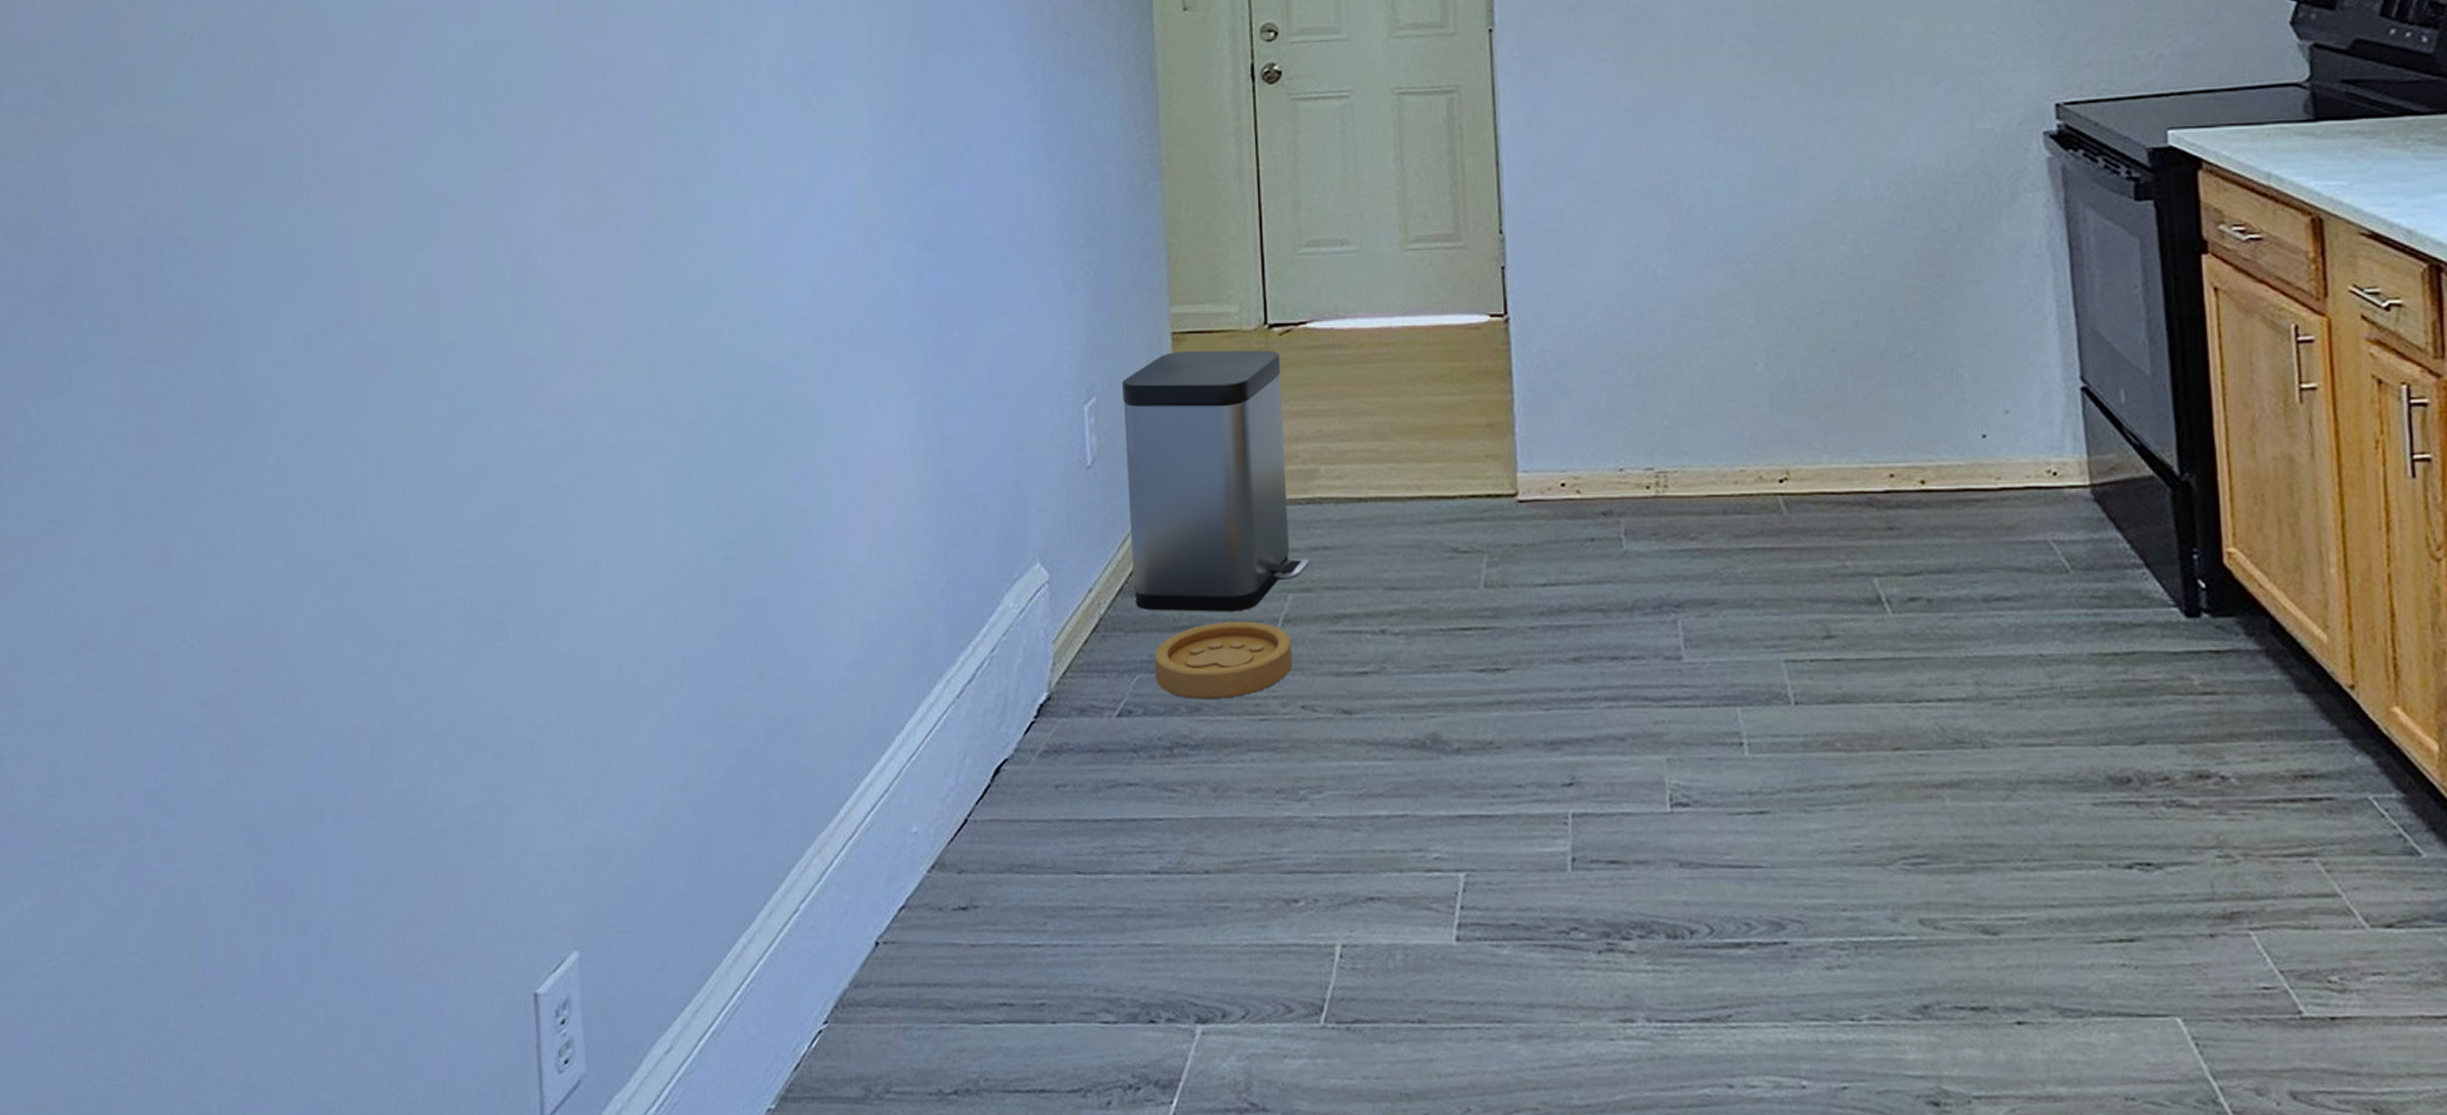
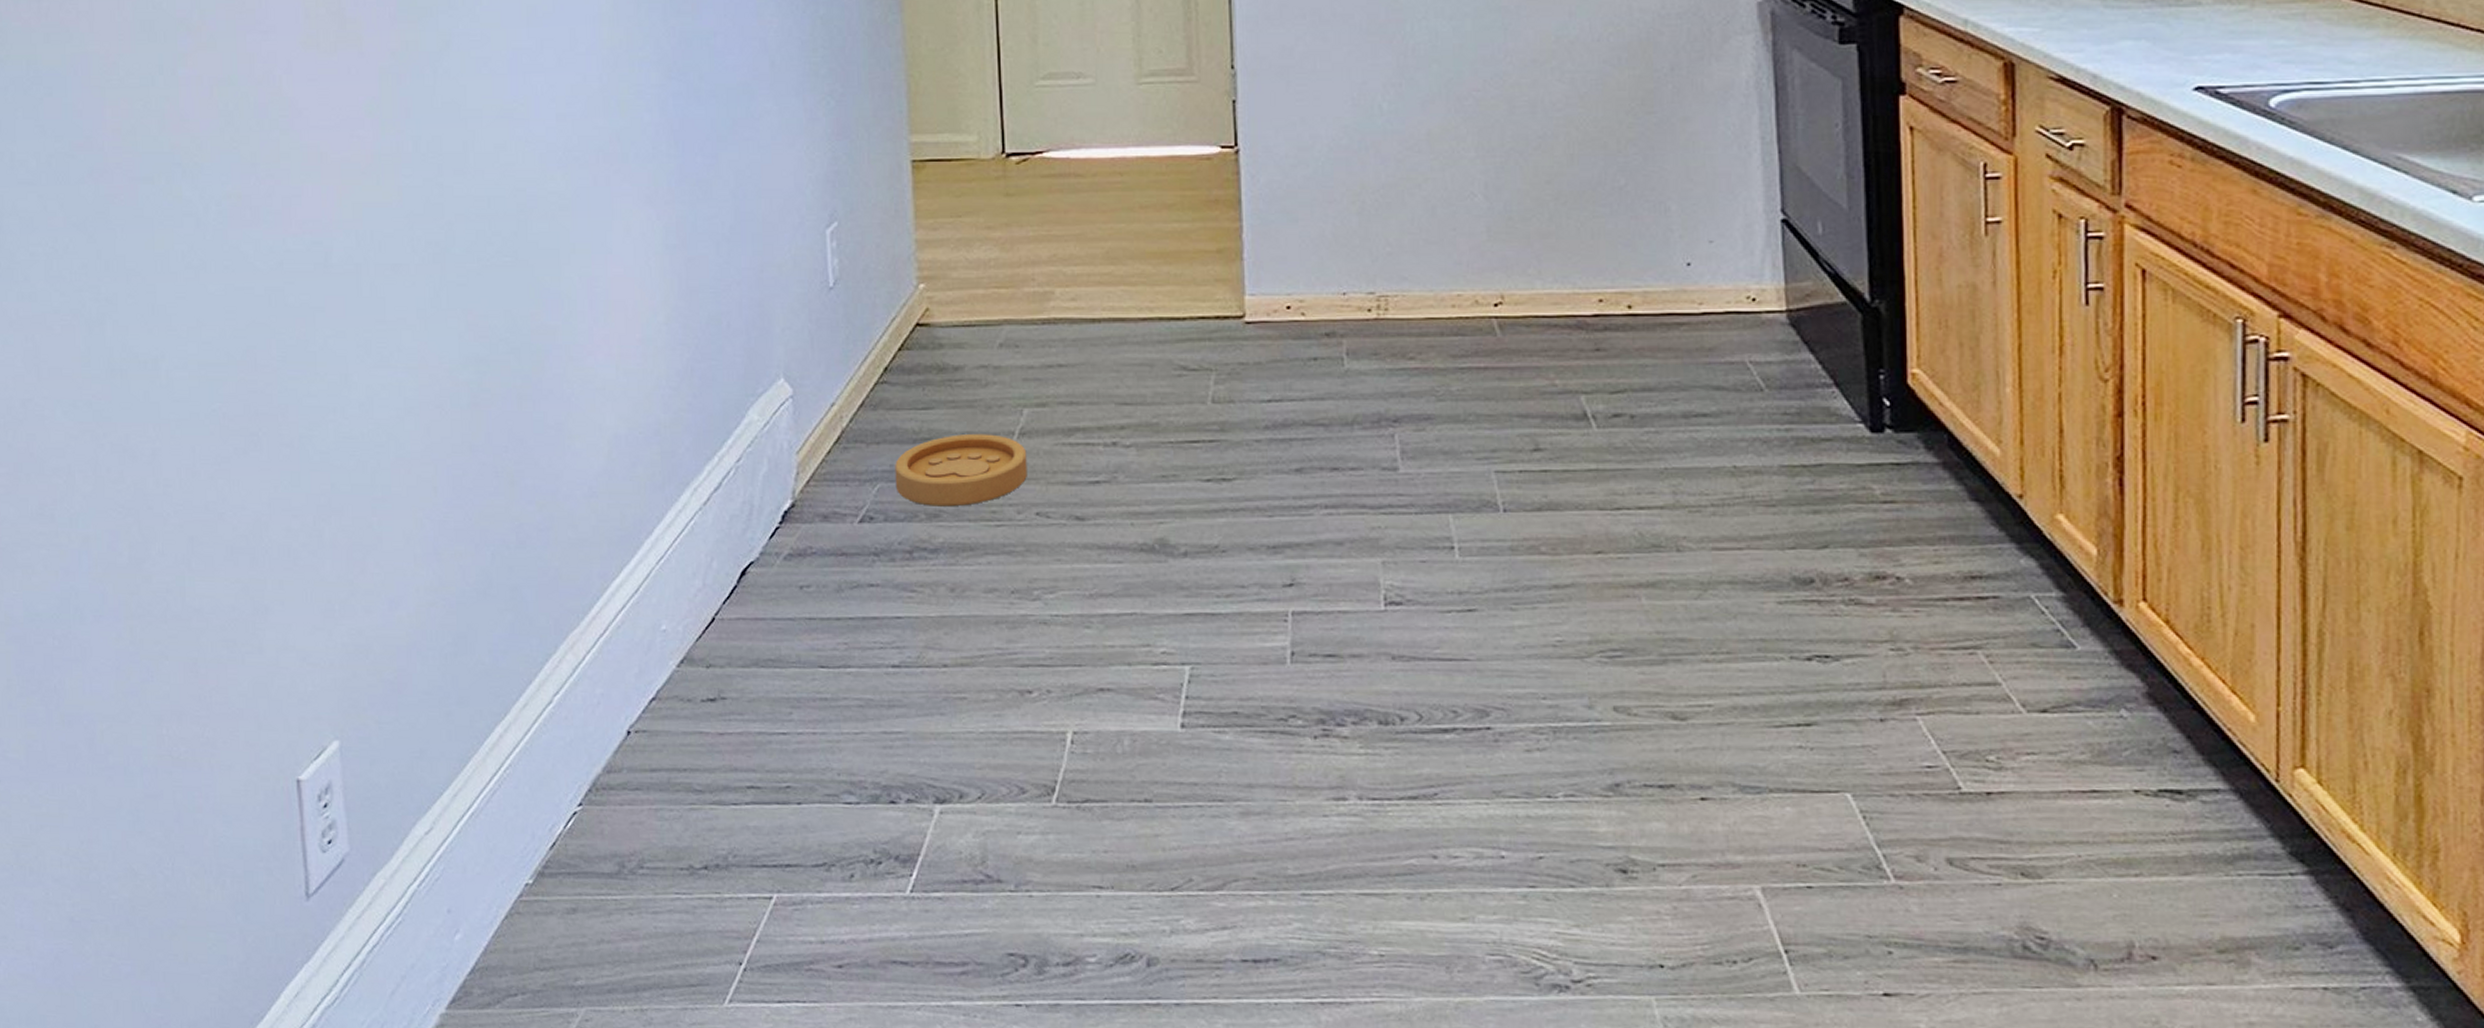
pedal bin: present [1122,350,1310,611] -> none [863,177,1045,425]

